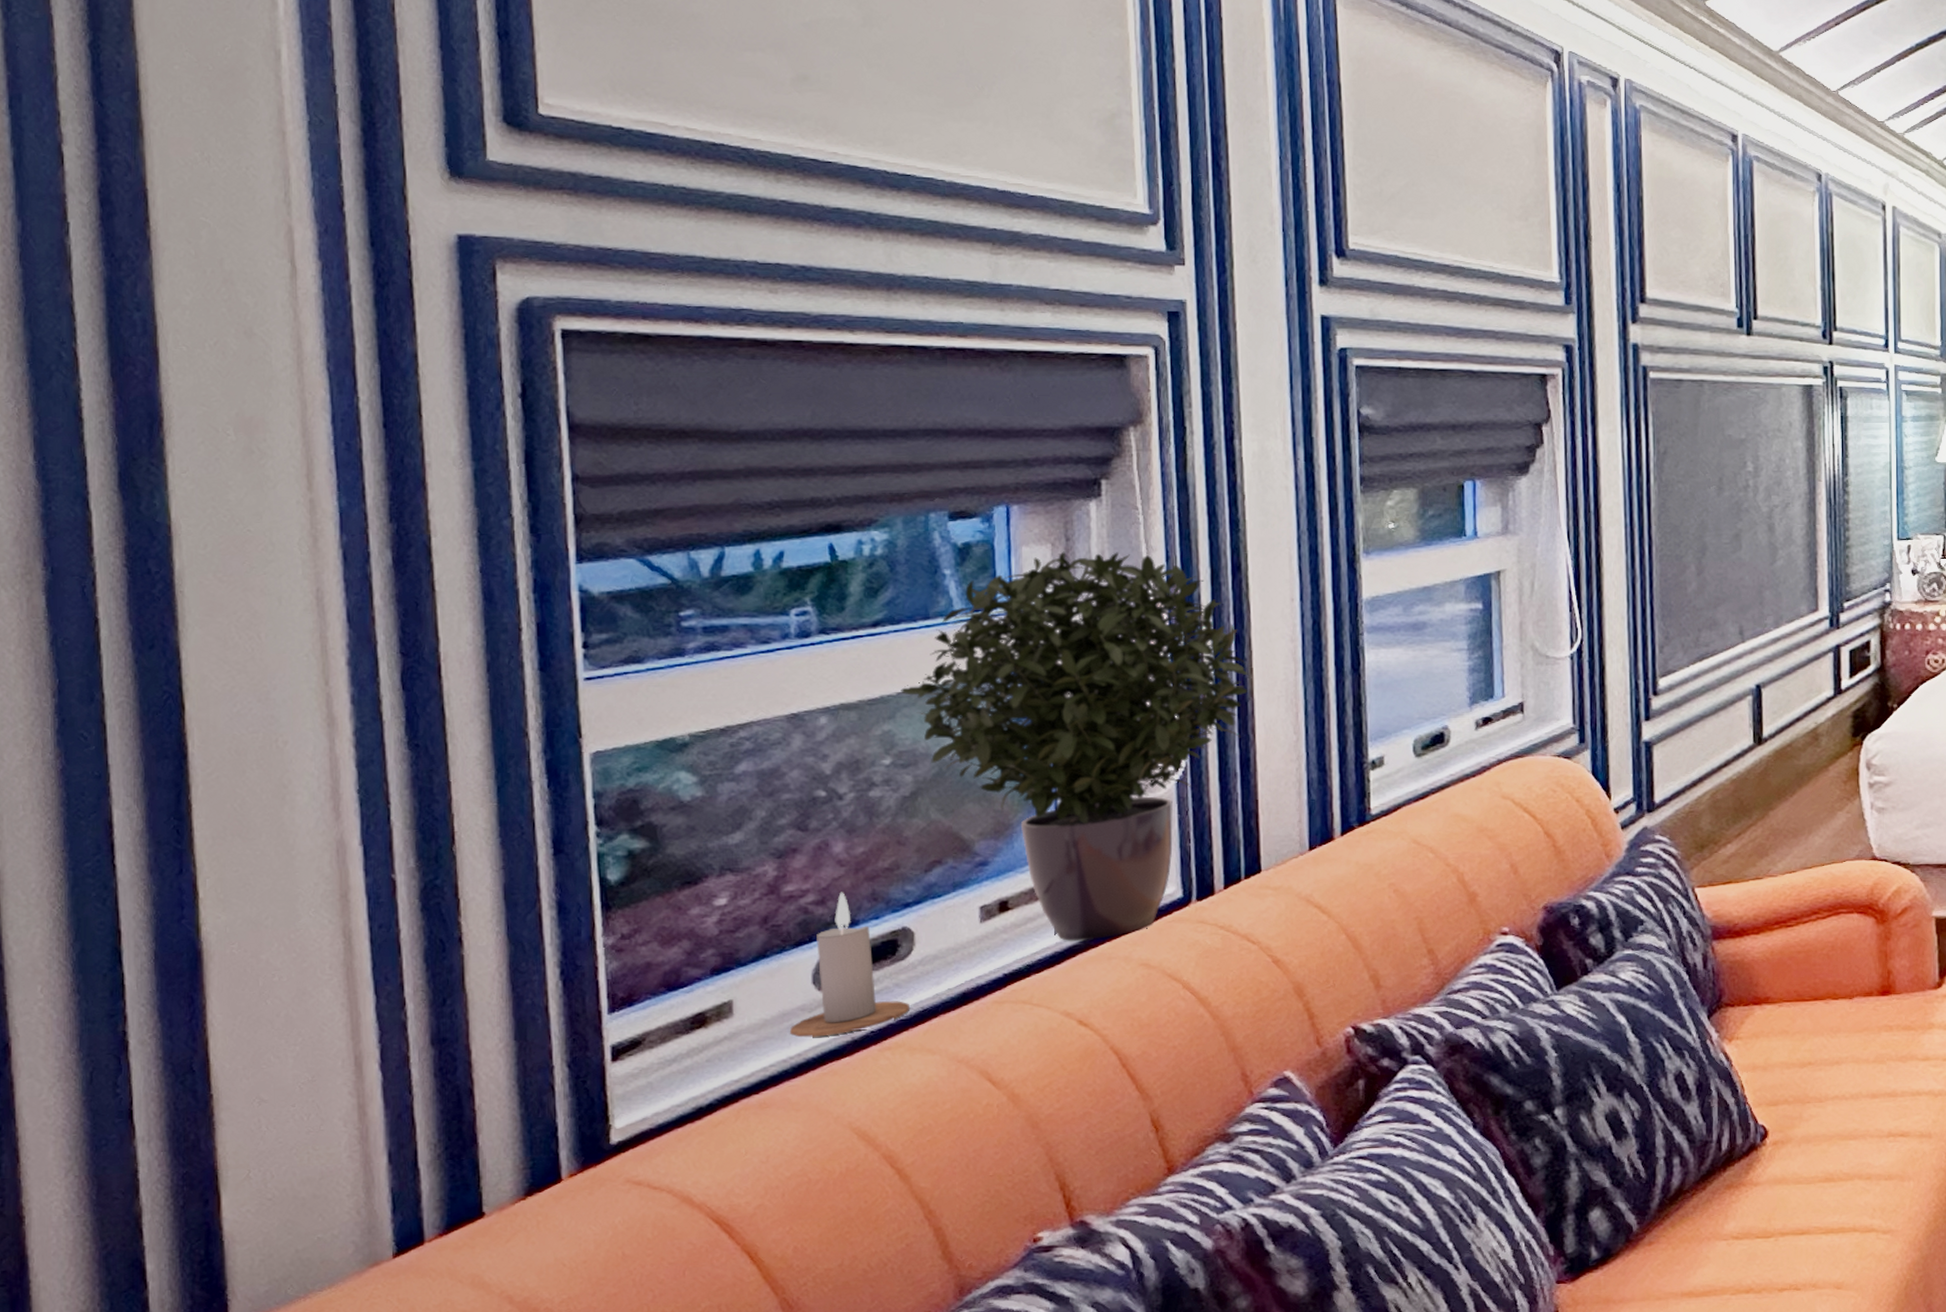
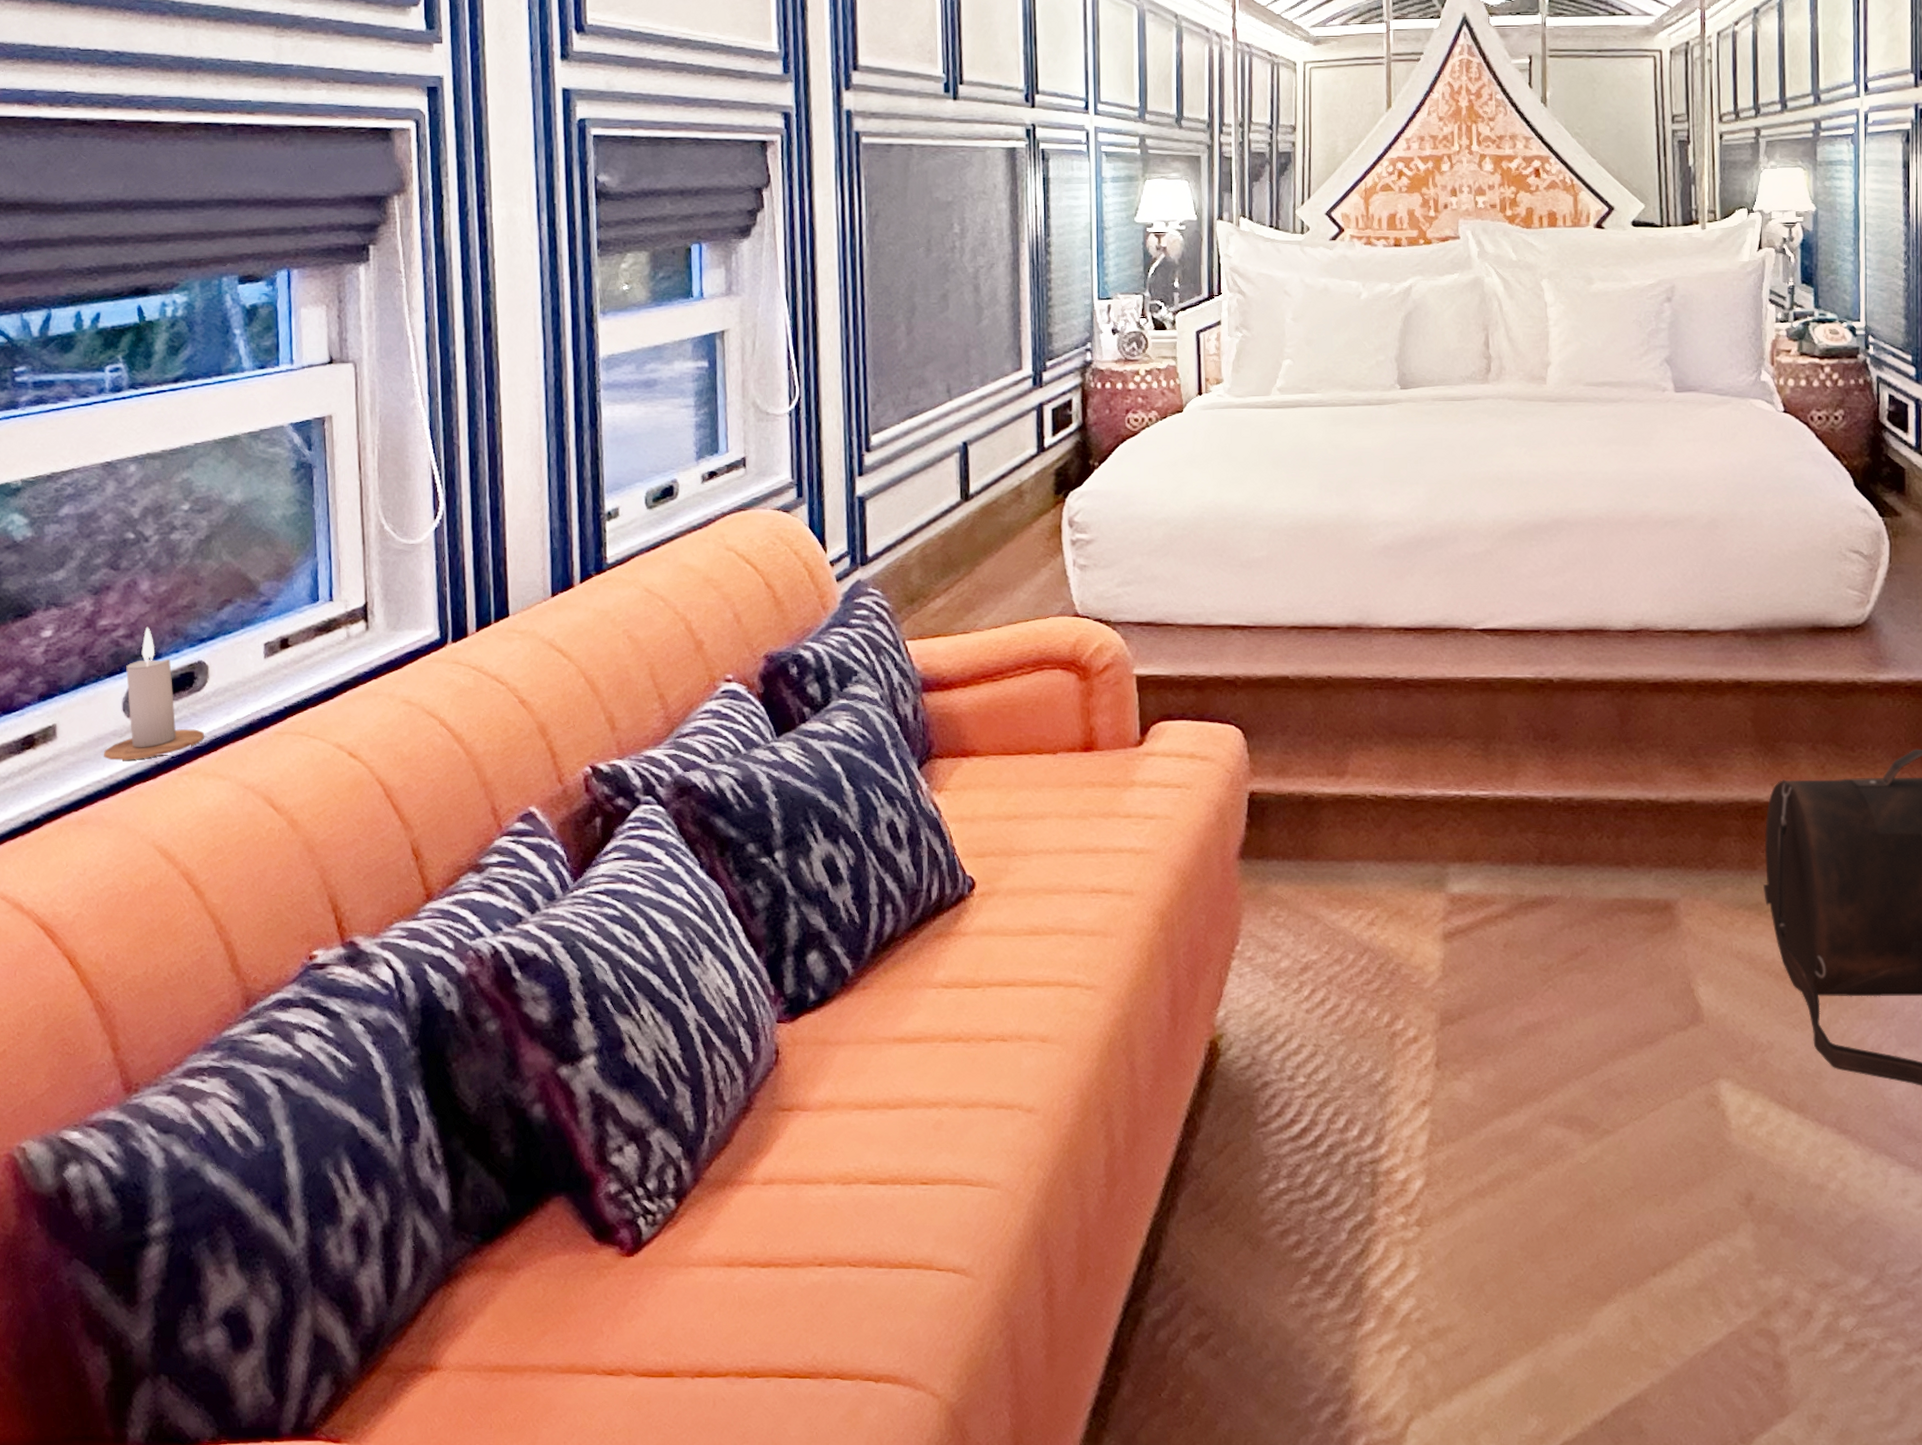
potted plant: present [901,551,1249,941] -> none [197,312,498,677]

